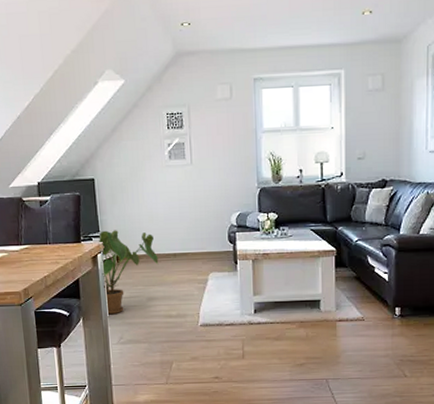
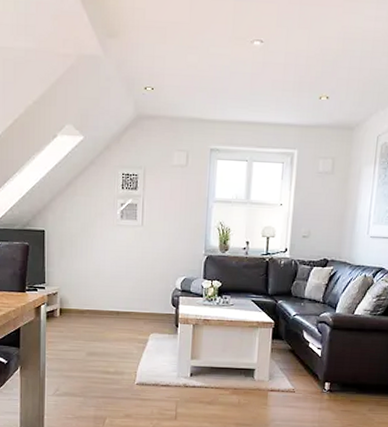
house plant: present [99,230,159,315] -> none [43,282,101,366]

